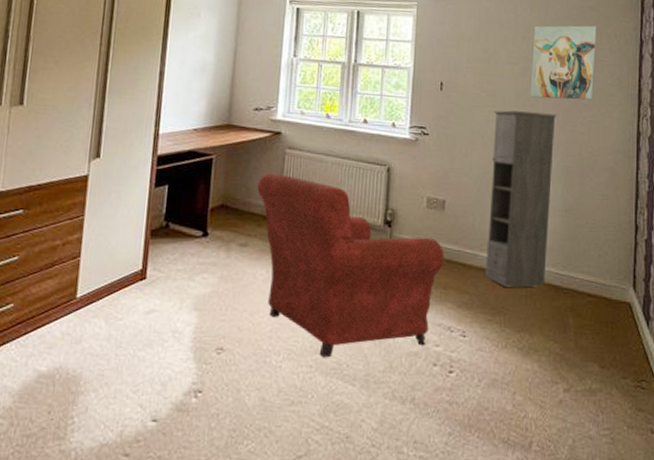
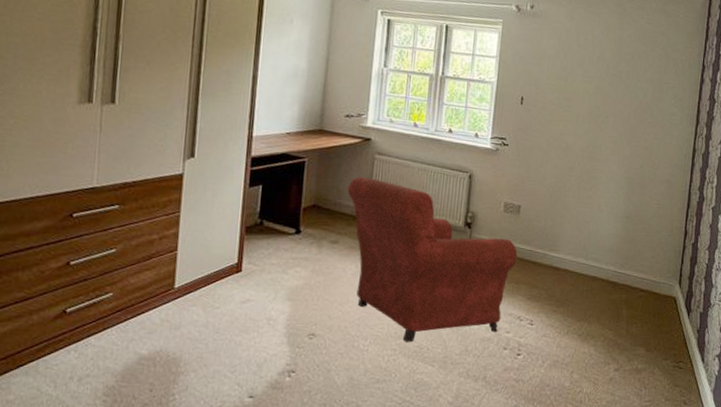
storage cabinet: present [485,110,557,288] -> none [553,125,625,283]
wall art: present [530,25,597,100] -> none [601,47,666,119]

